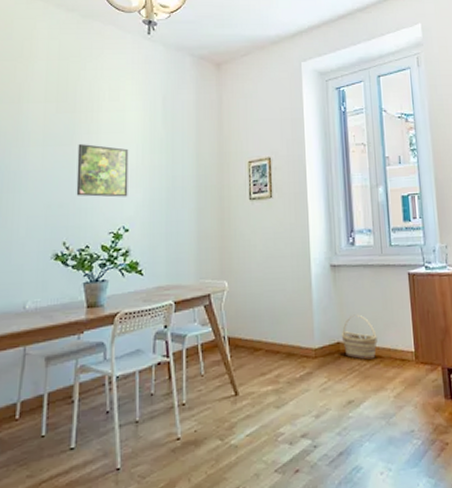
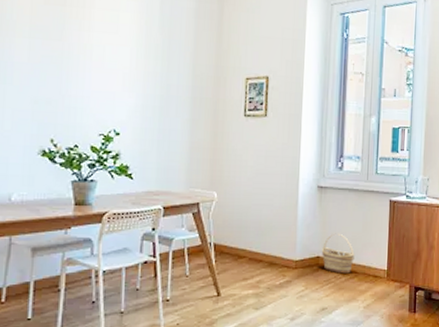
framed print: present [76,144,129,197] -> none [65,41,122,101]

